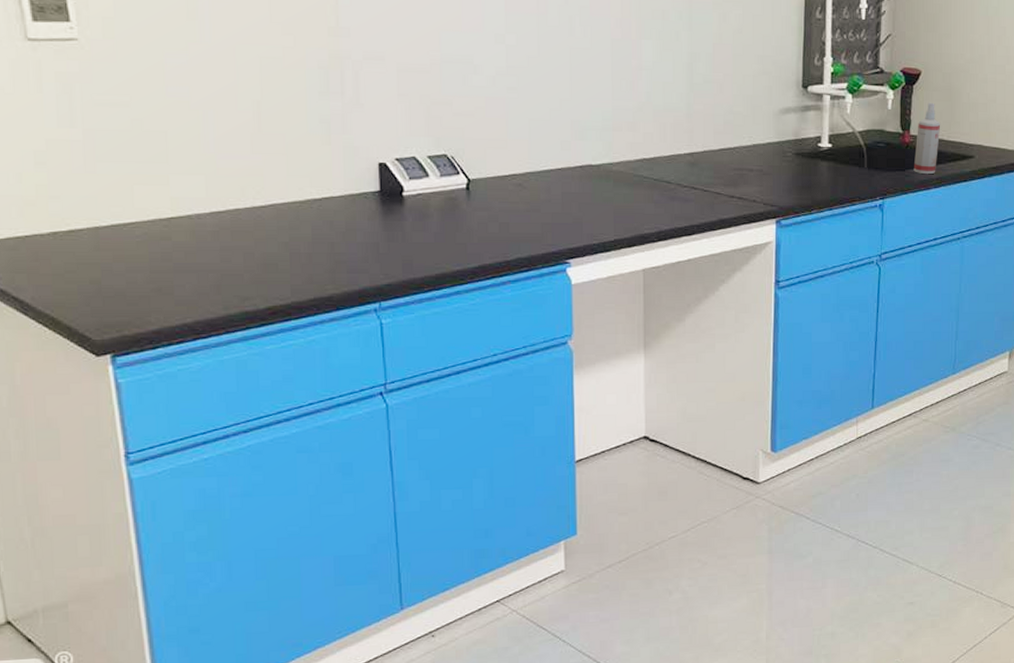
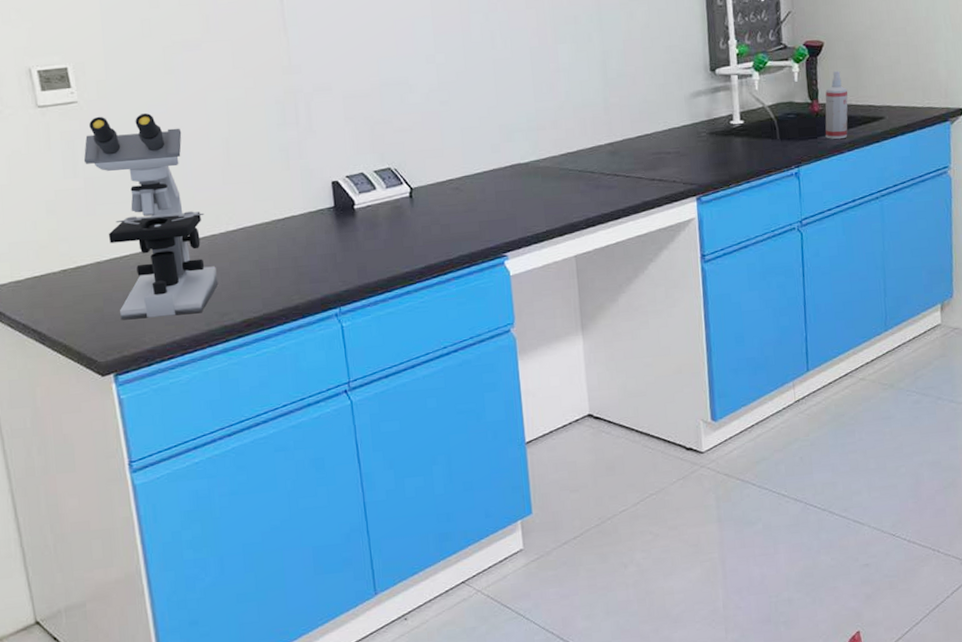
microscope: none [83,59,241,296] -> present [83,113,219,320]

